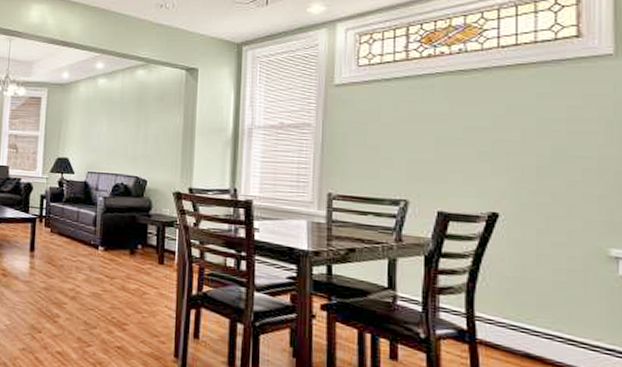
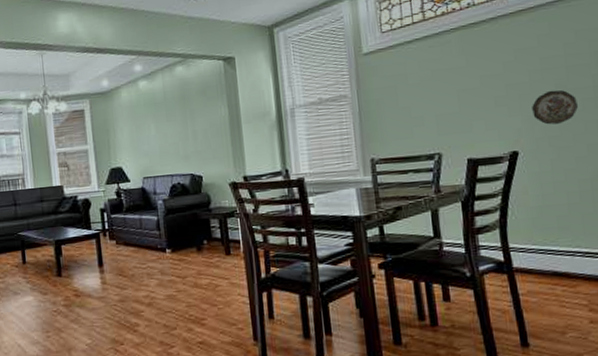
decorative plate: none [521,154,576,192] -> present [532,90,578,125]

